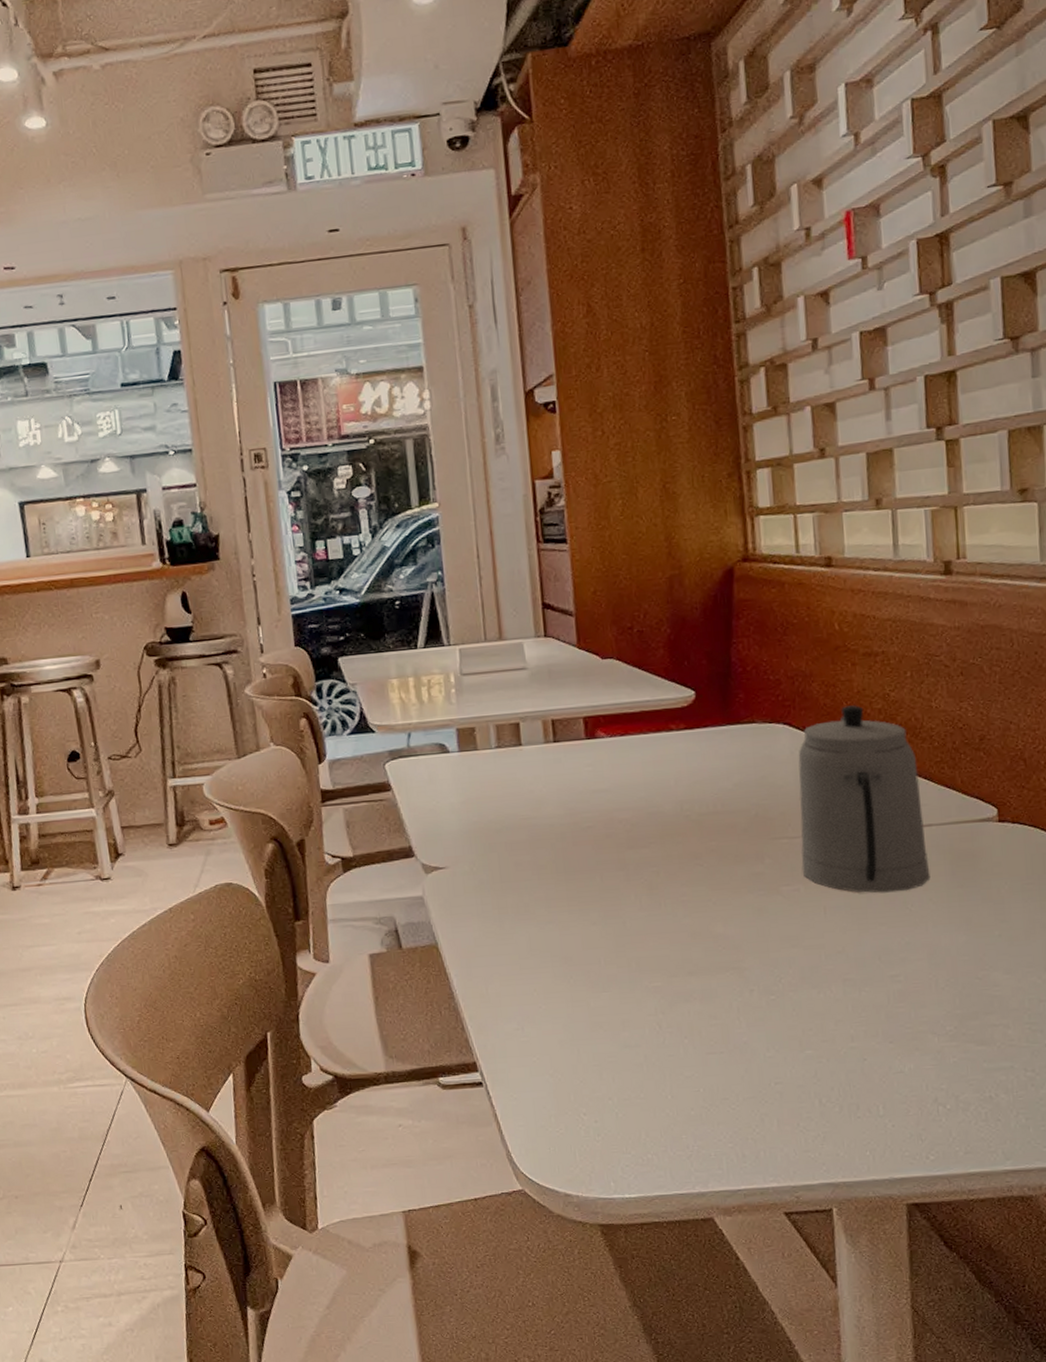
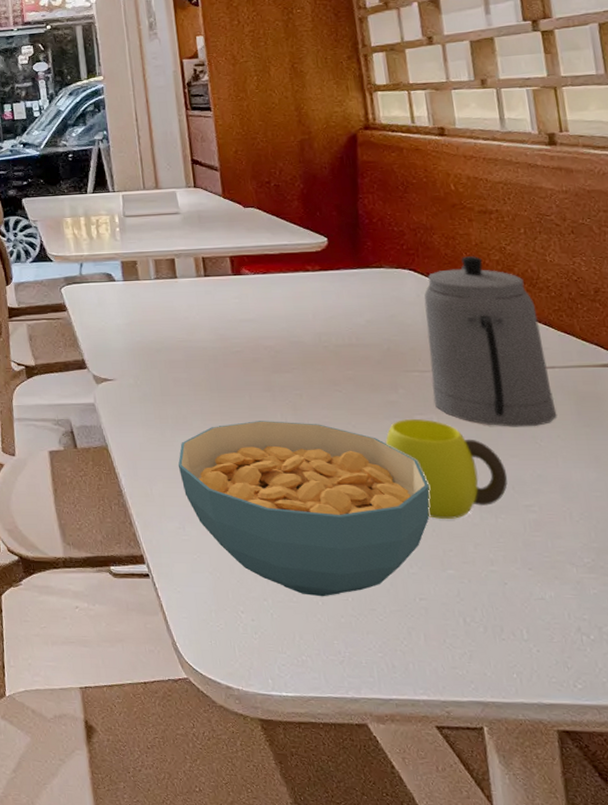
cereal bowl: none [517,902,792,1091] -> present [177,421,430,597]
cup: none [747,890,875,997] -> present [385,419,508,519]

